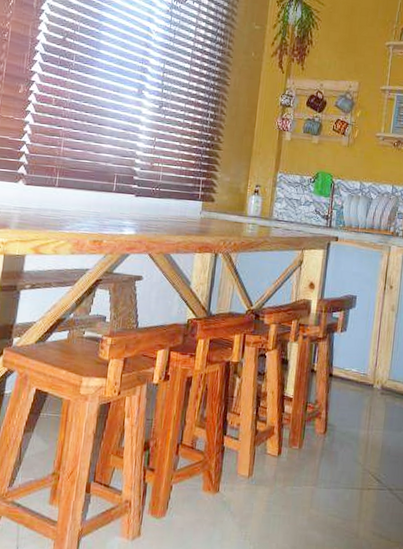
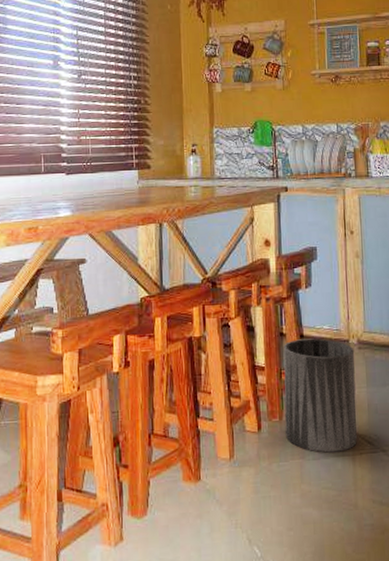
trash can: none [302,377,377,485] -> present [283,338,357,453]

